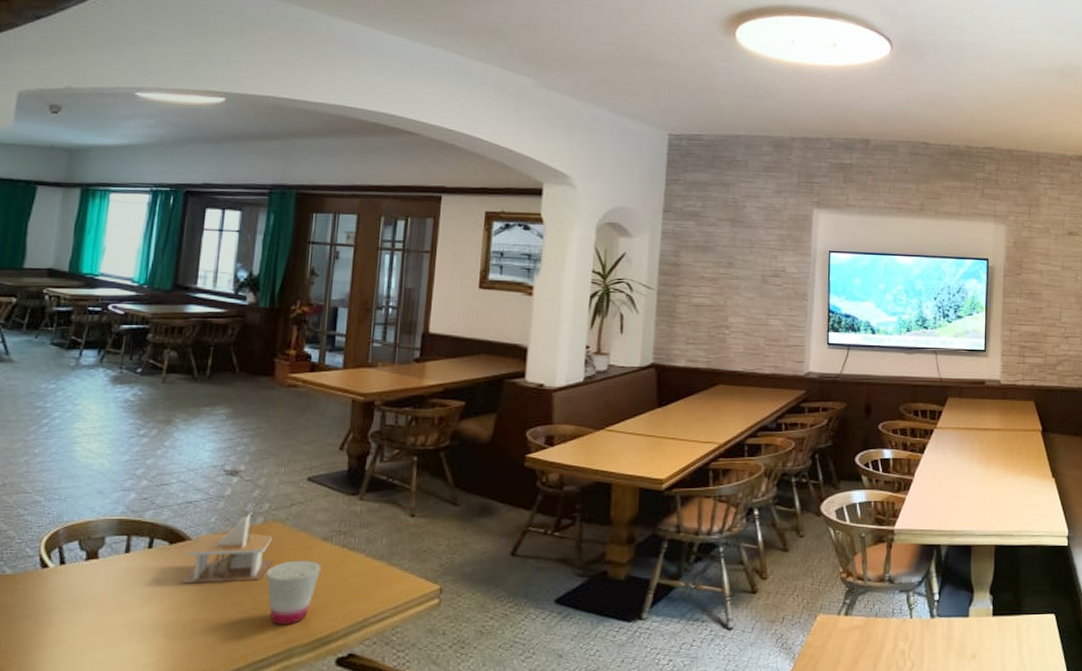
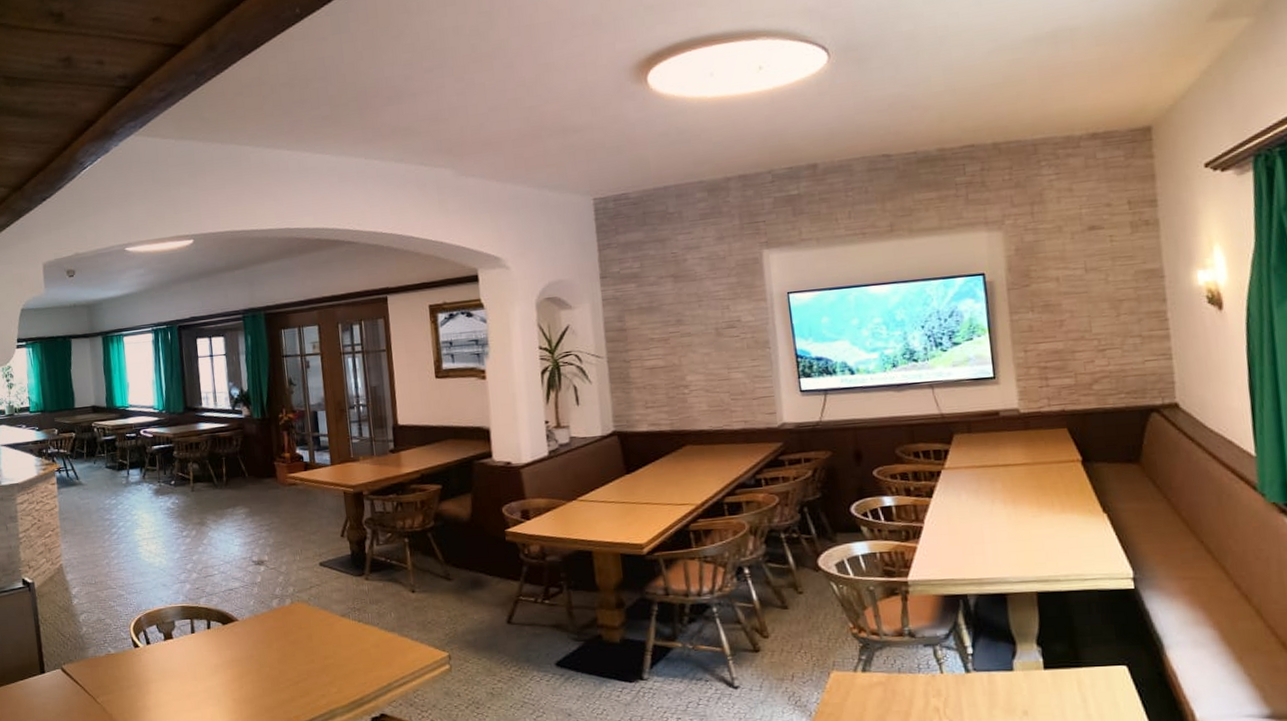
napkin holder: present [182,511,273,584] -> none [237,595,305,657]
cup: present [266,560,321,624] -> none [301,634,345,690]

